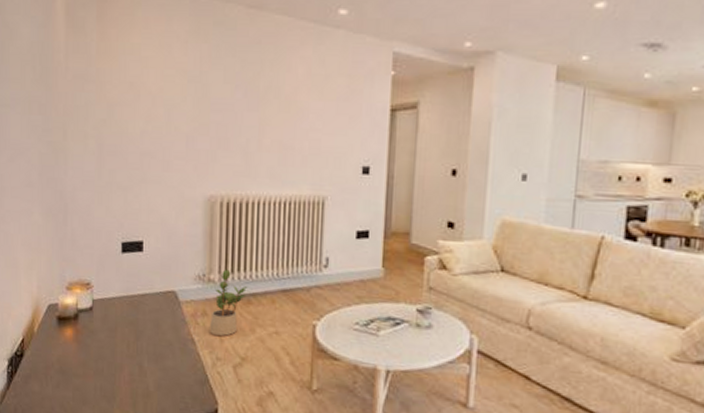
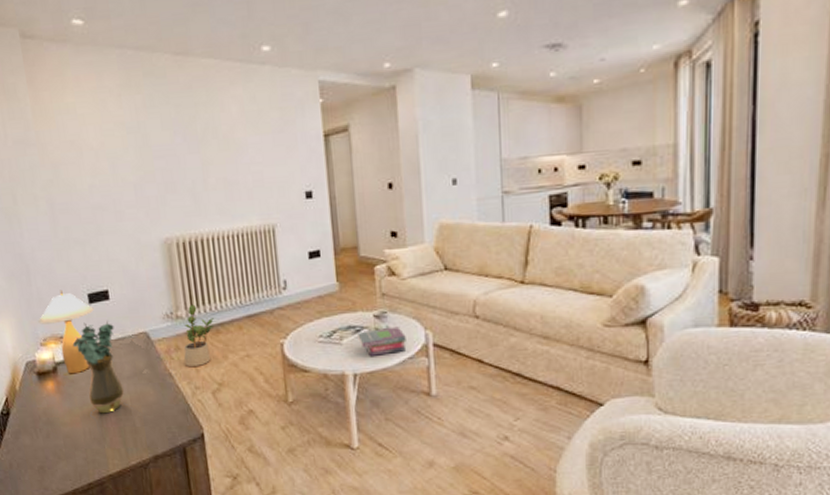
table lamp: none [67,234,125,325] -> present [38,289,94,374]
vase: none [98,272,143,372] -> present [72,320,124,414]
books: none [395,325,449,355] -> present [356,326,406,357]

